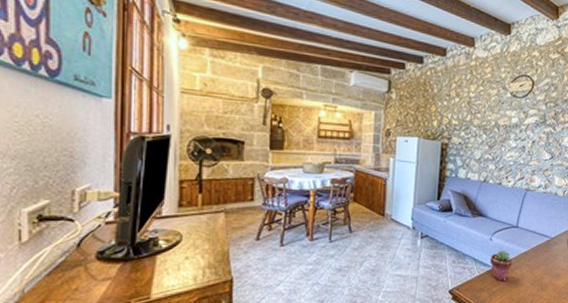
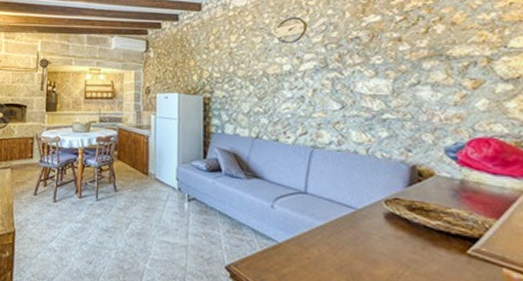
potted succulent: present [490,250,512,282] -> none [274,221,305,263]

